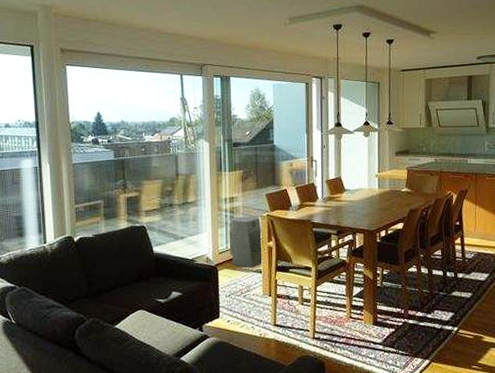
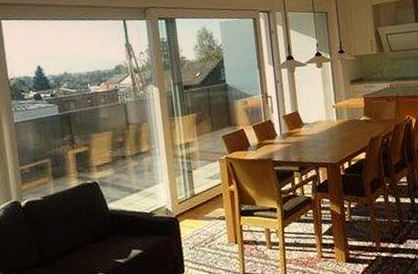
air purifier: present [229,216,264,268] -> none [187,160,226,216]

